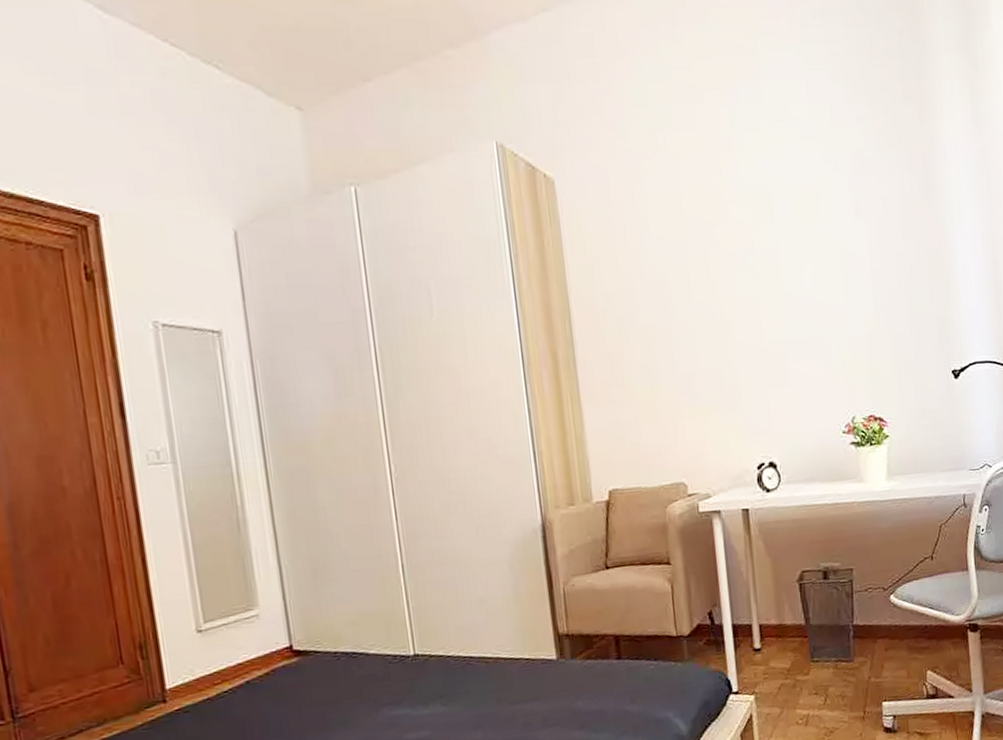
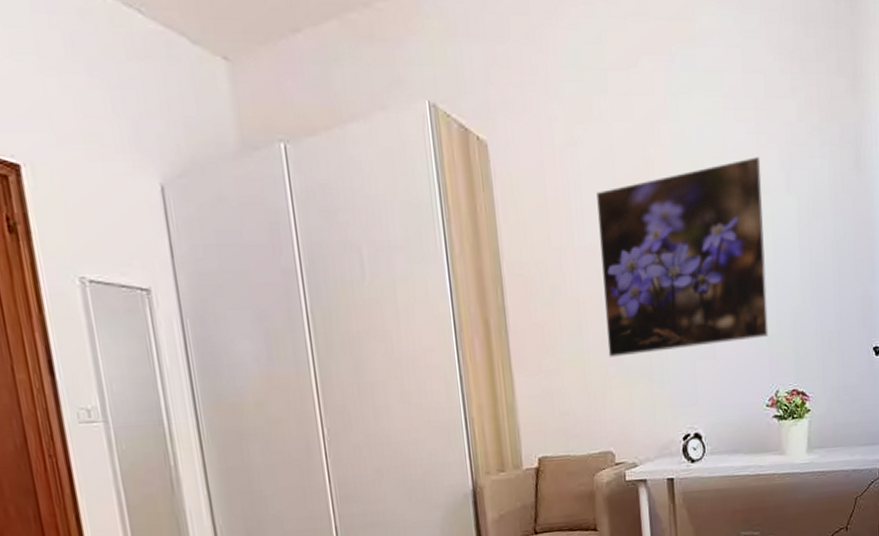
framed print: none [664,185,843,387] -> present [596,157,769,357]

